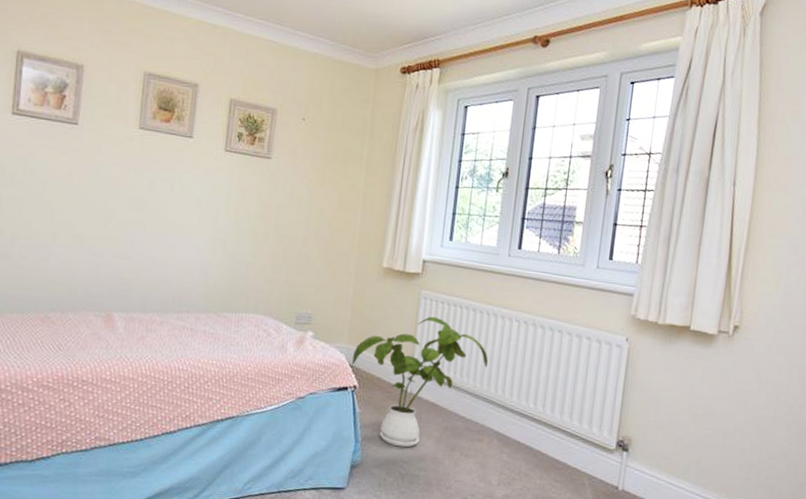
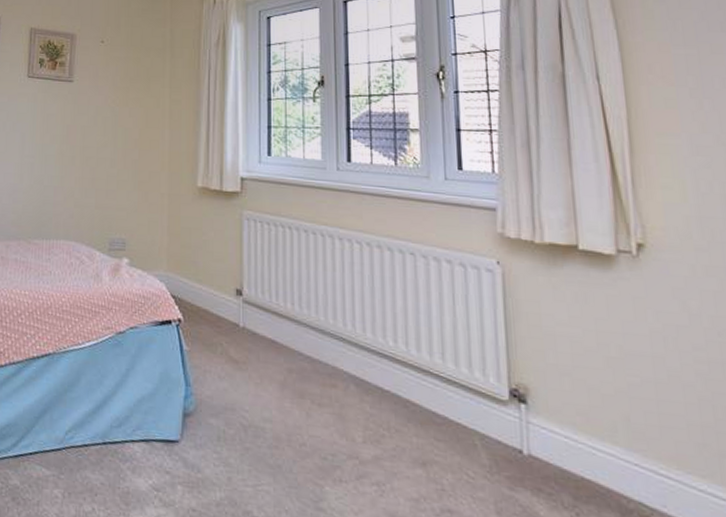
house plant: present [352,316,489,448] -> none [174,239,331,393]

